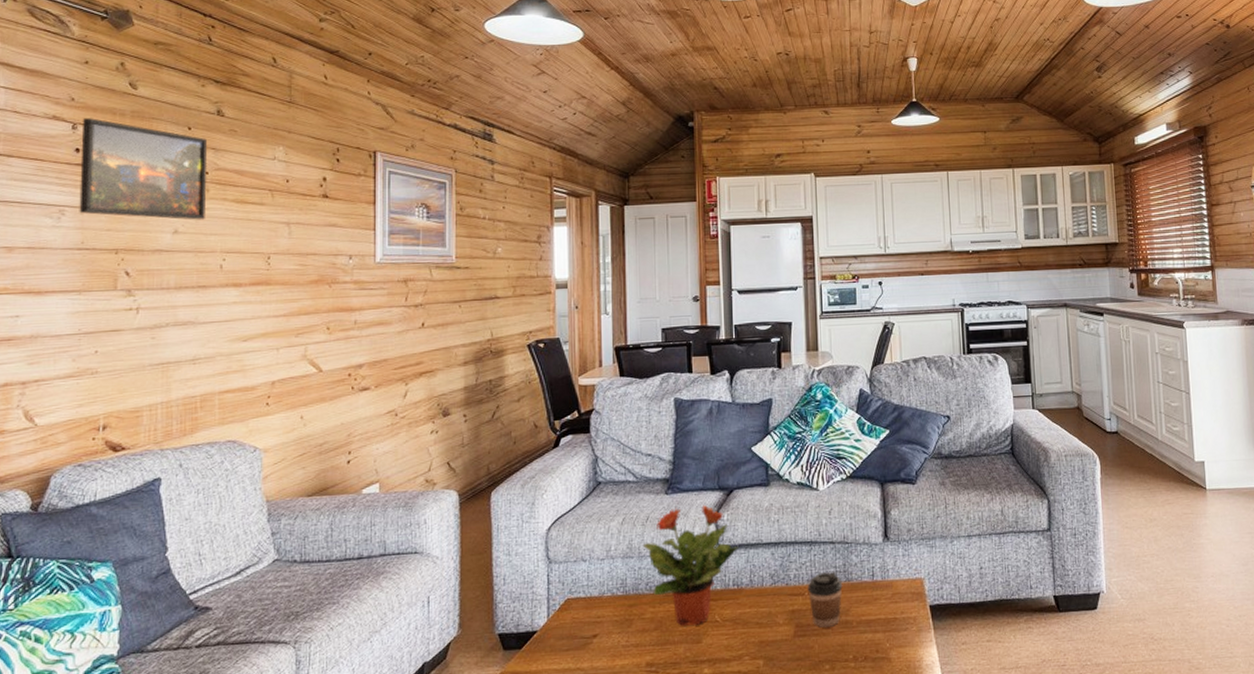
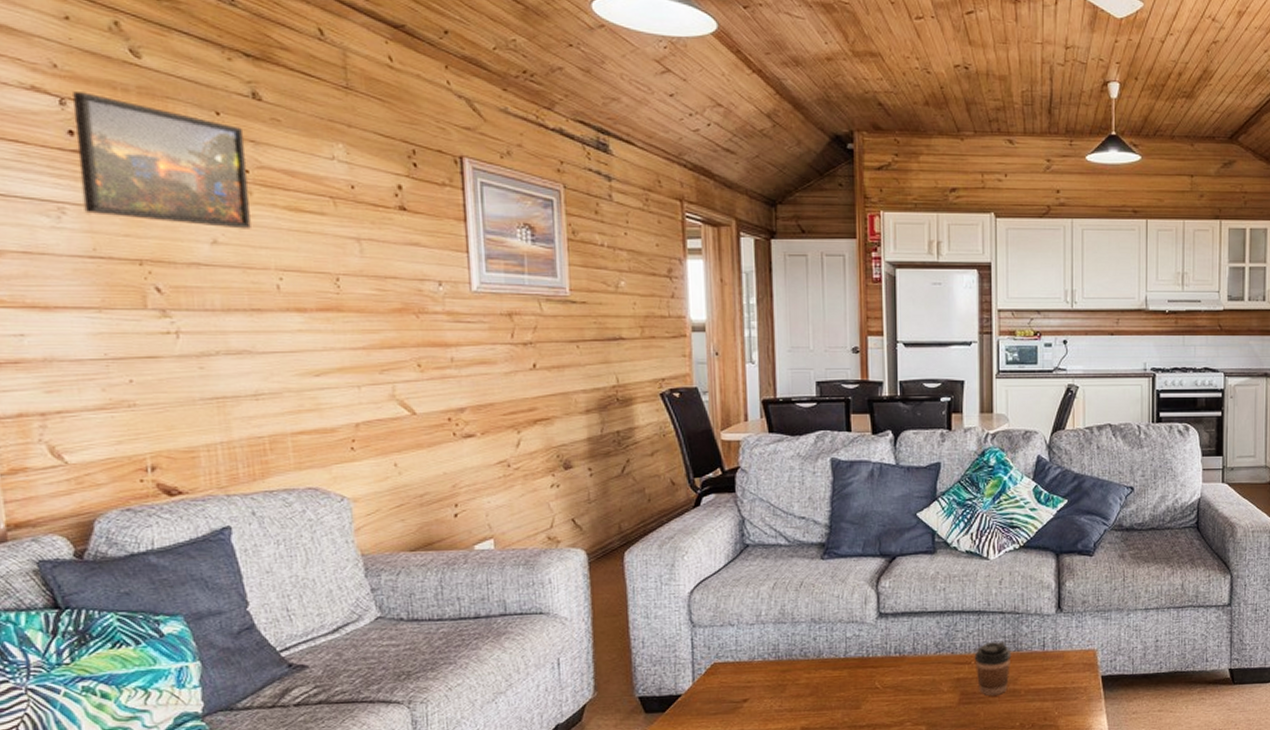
potted plant: present [642,504,740,626] -> none [796,570,903,692]

